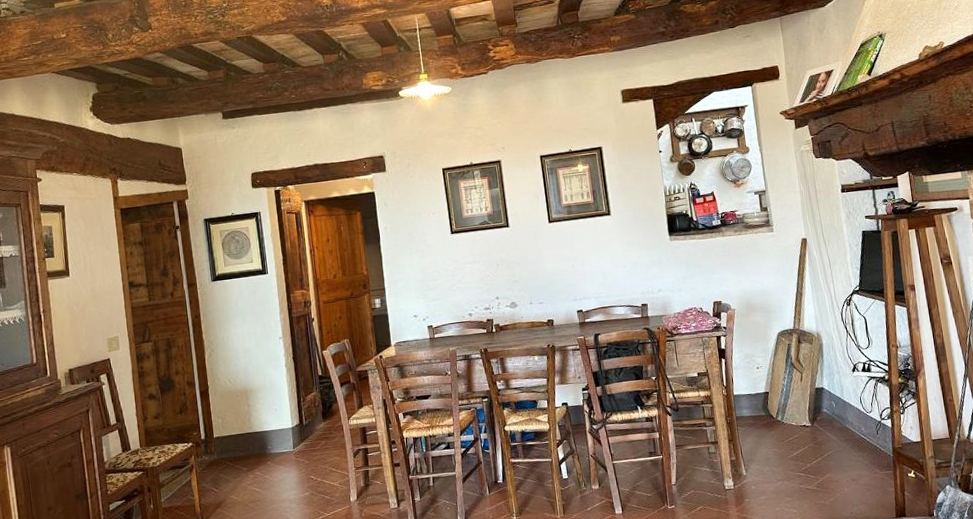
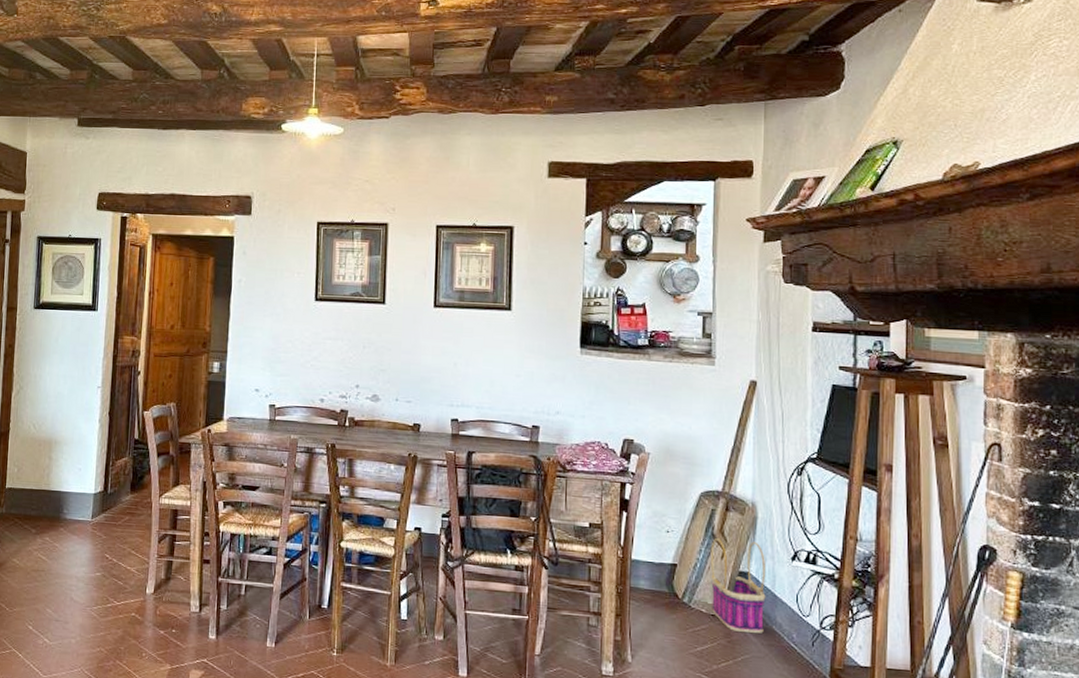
basket: none [792,363,840,435] -> present [710,539,766,634]

